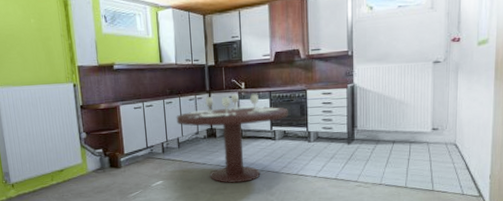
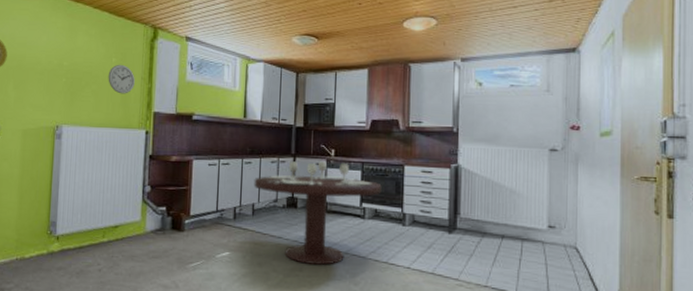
wall clock: none [29,24,56,53] -> present [108,64,135,94]

